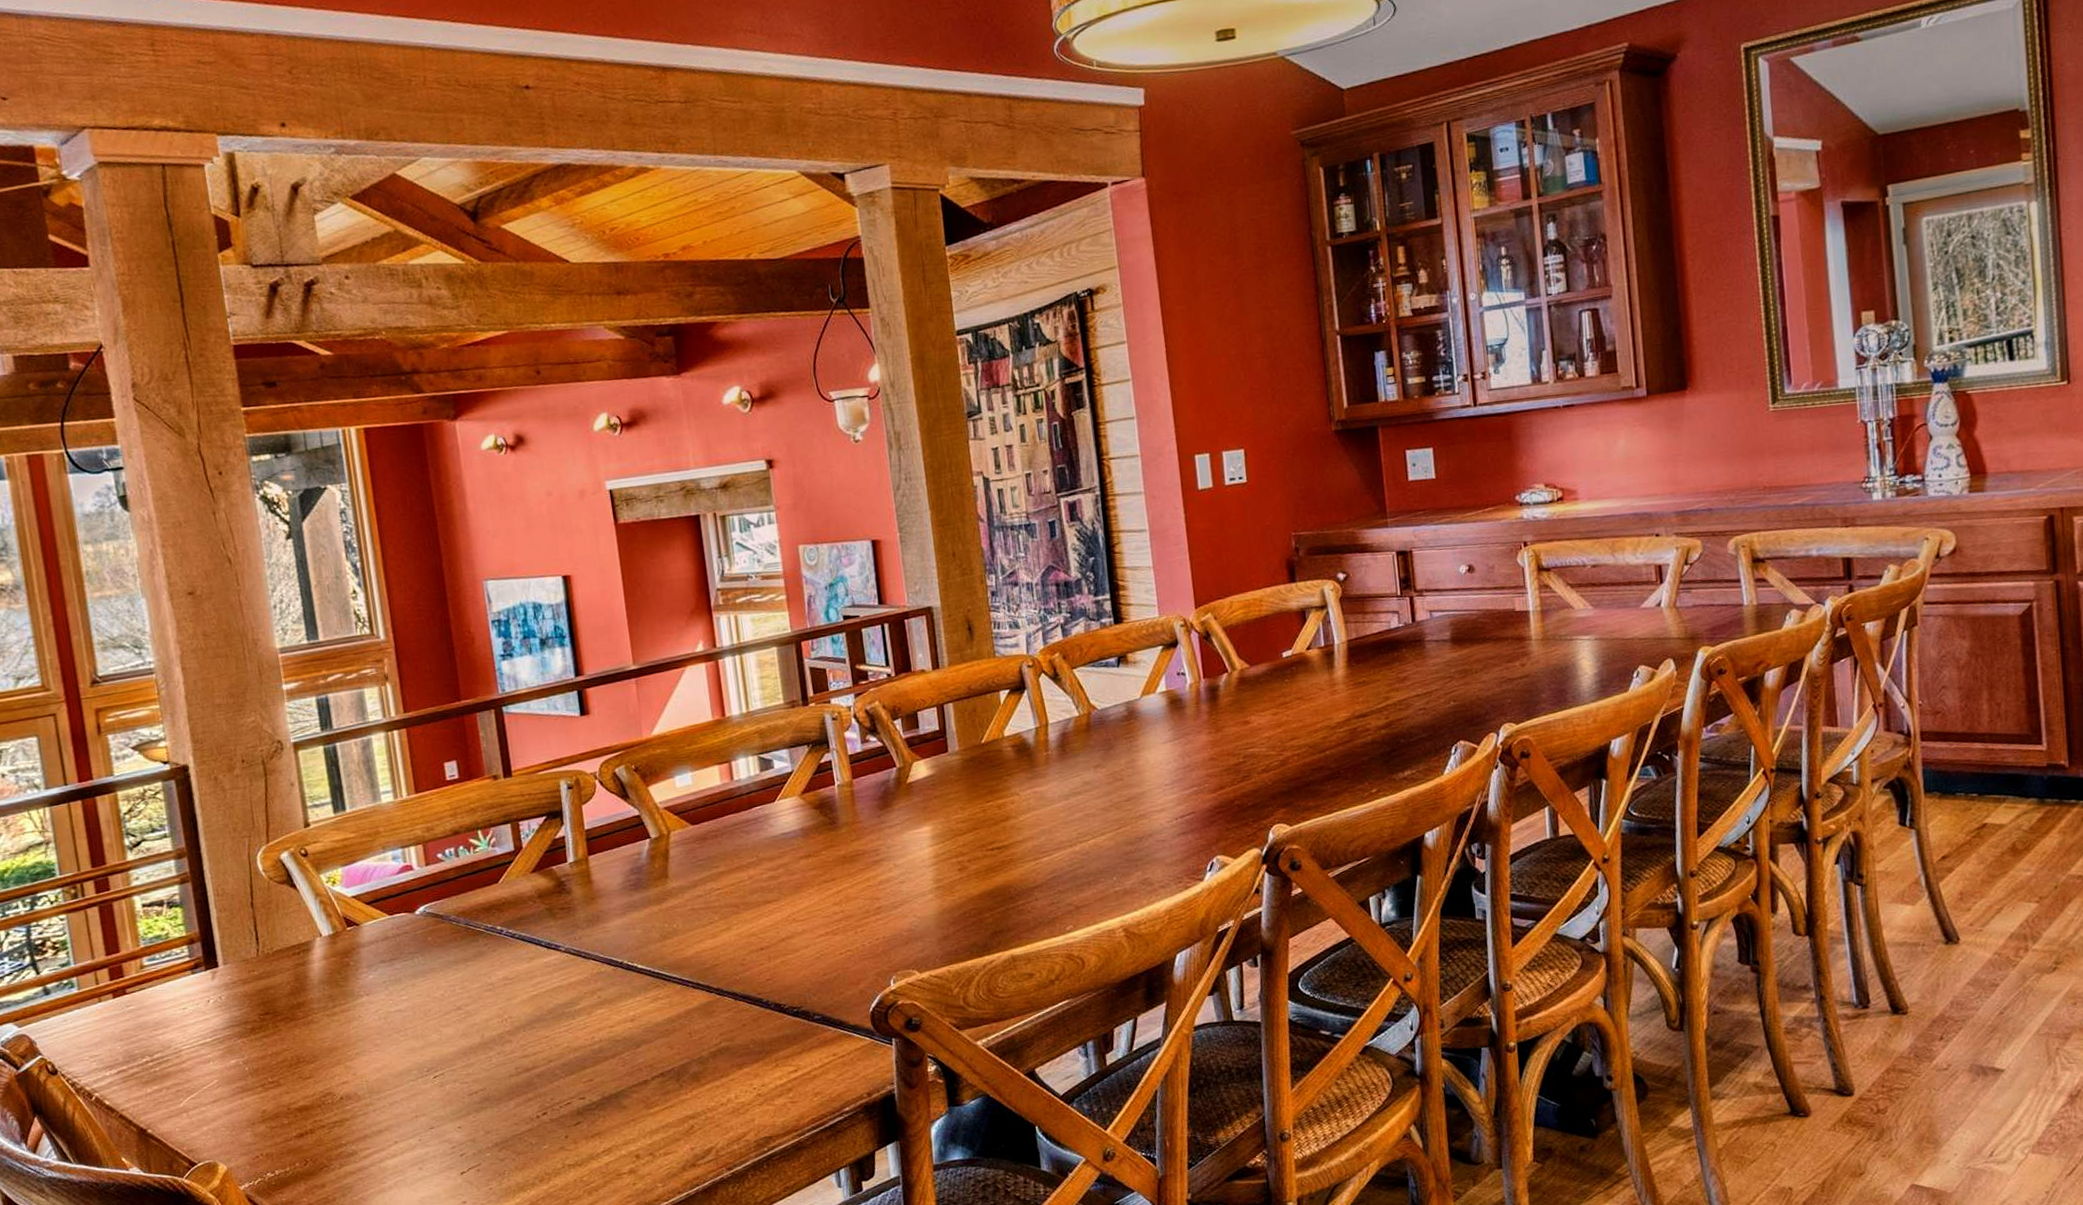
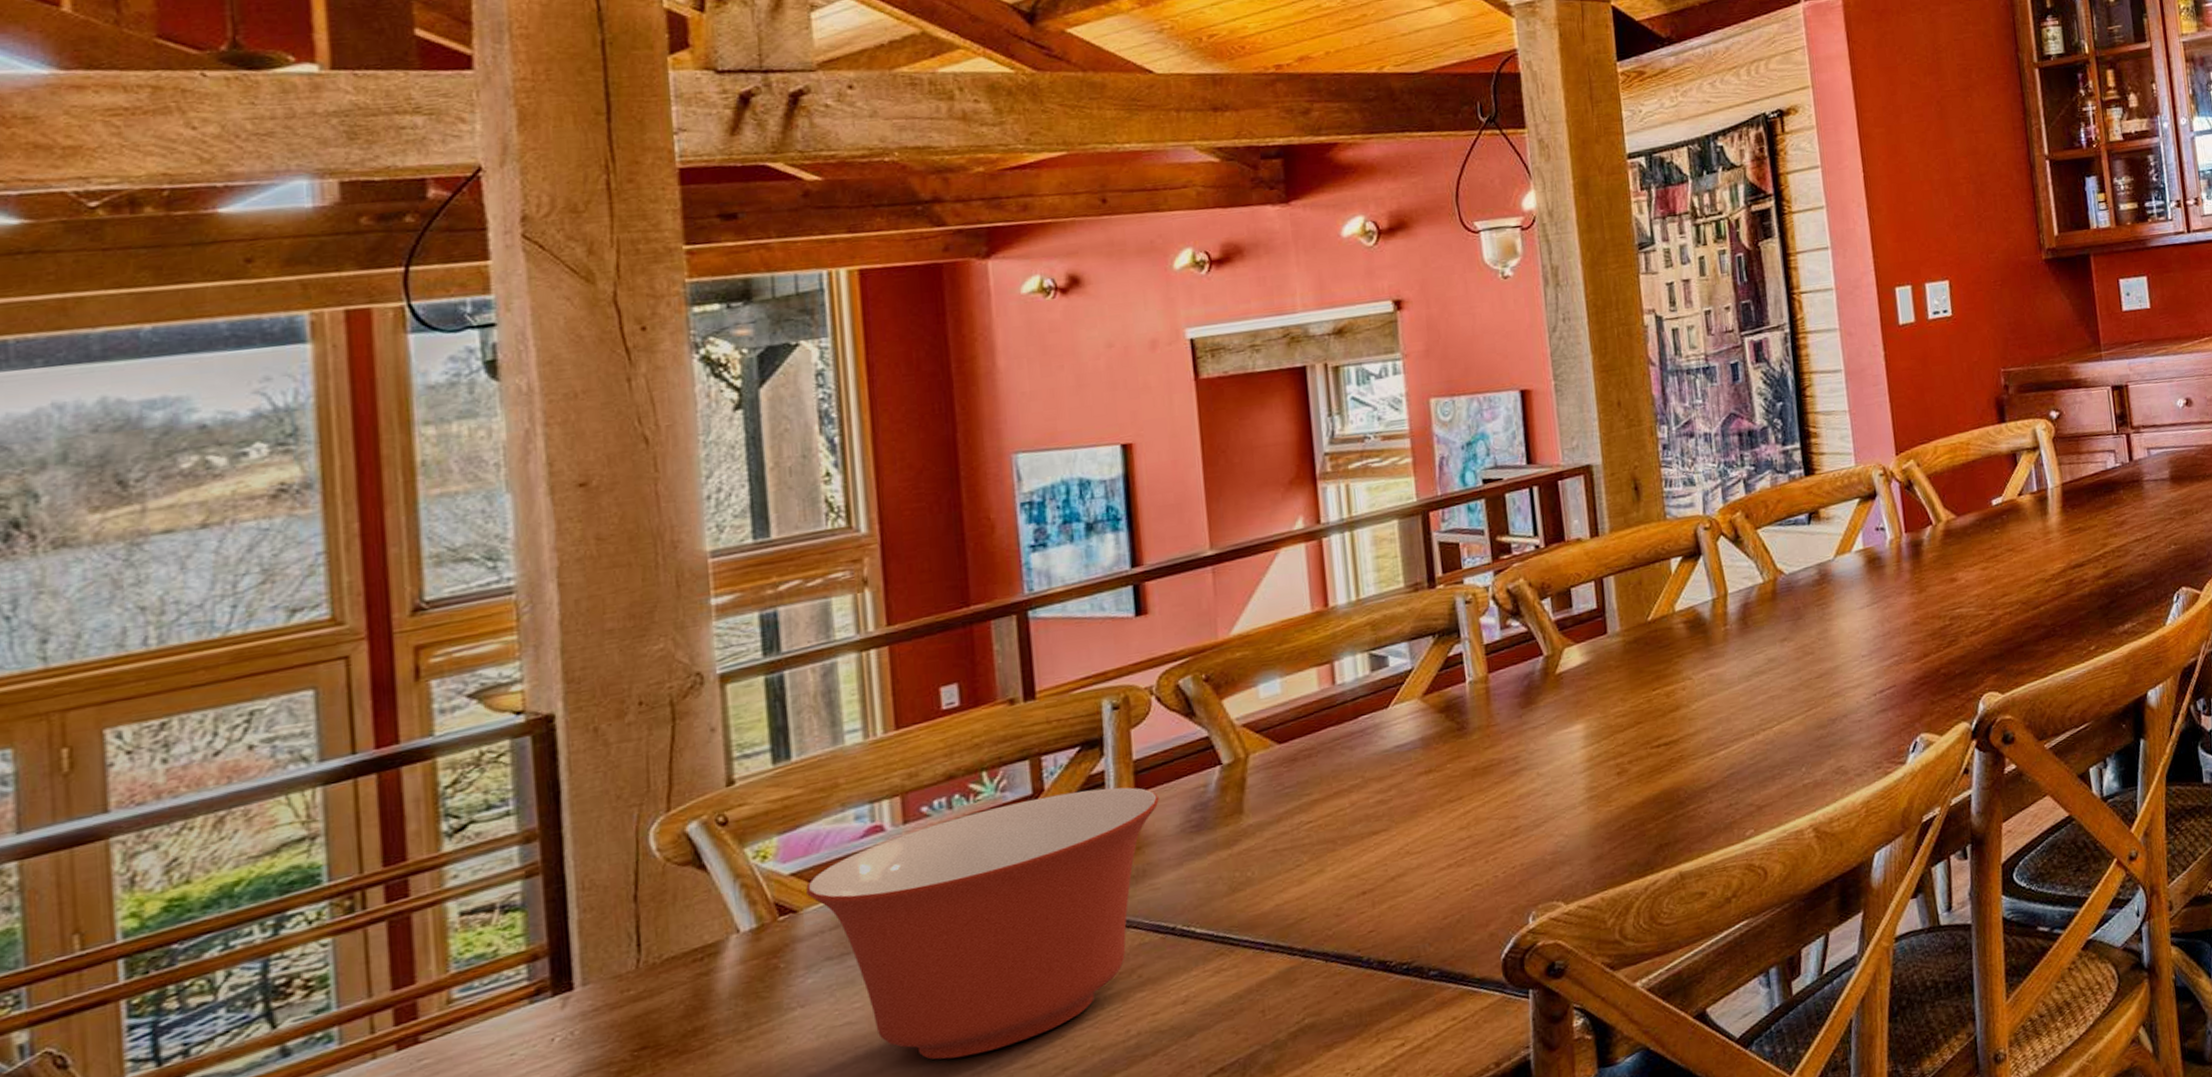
mixing bowl: none [363,850,606,1045] -> present [806,787,1159,1060]

